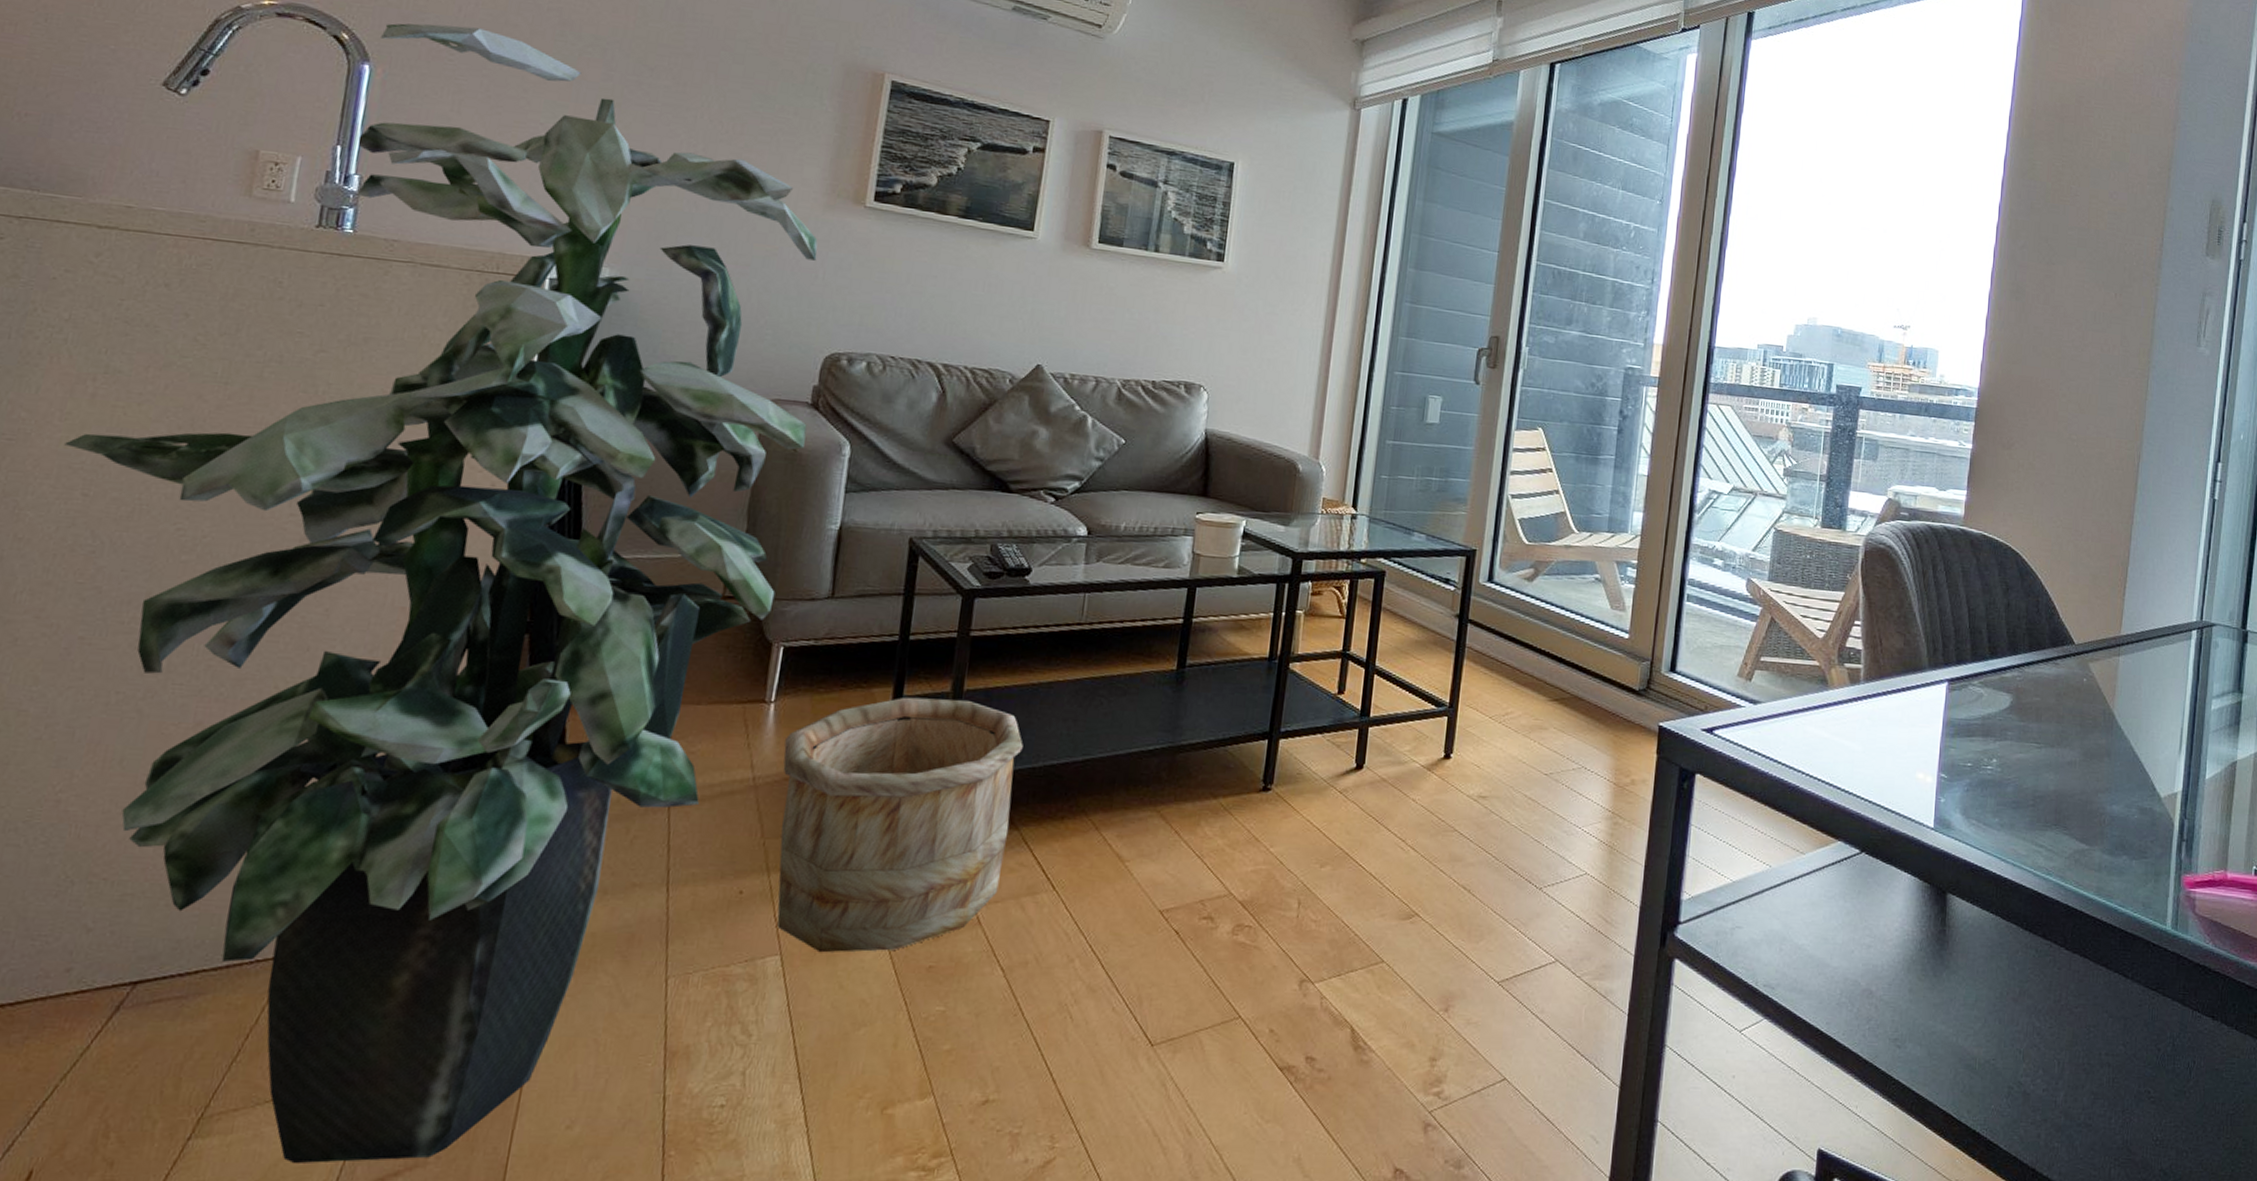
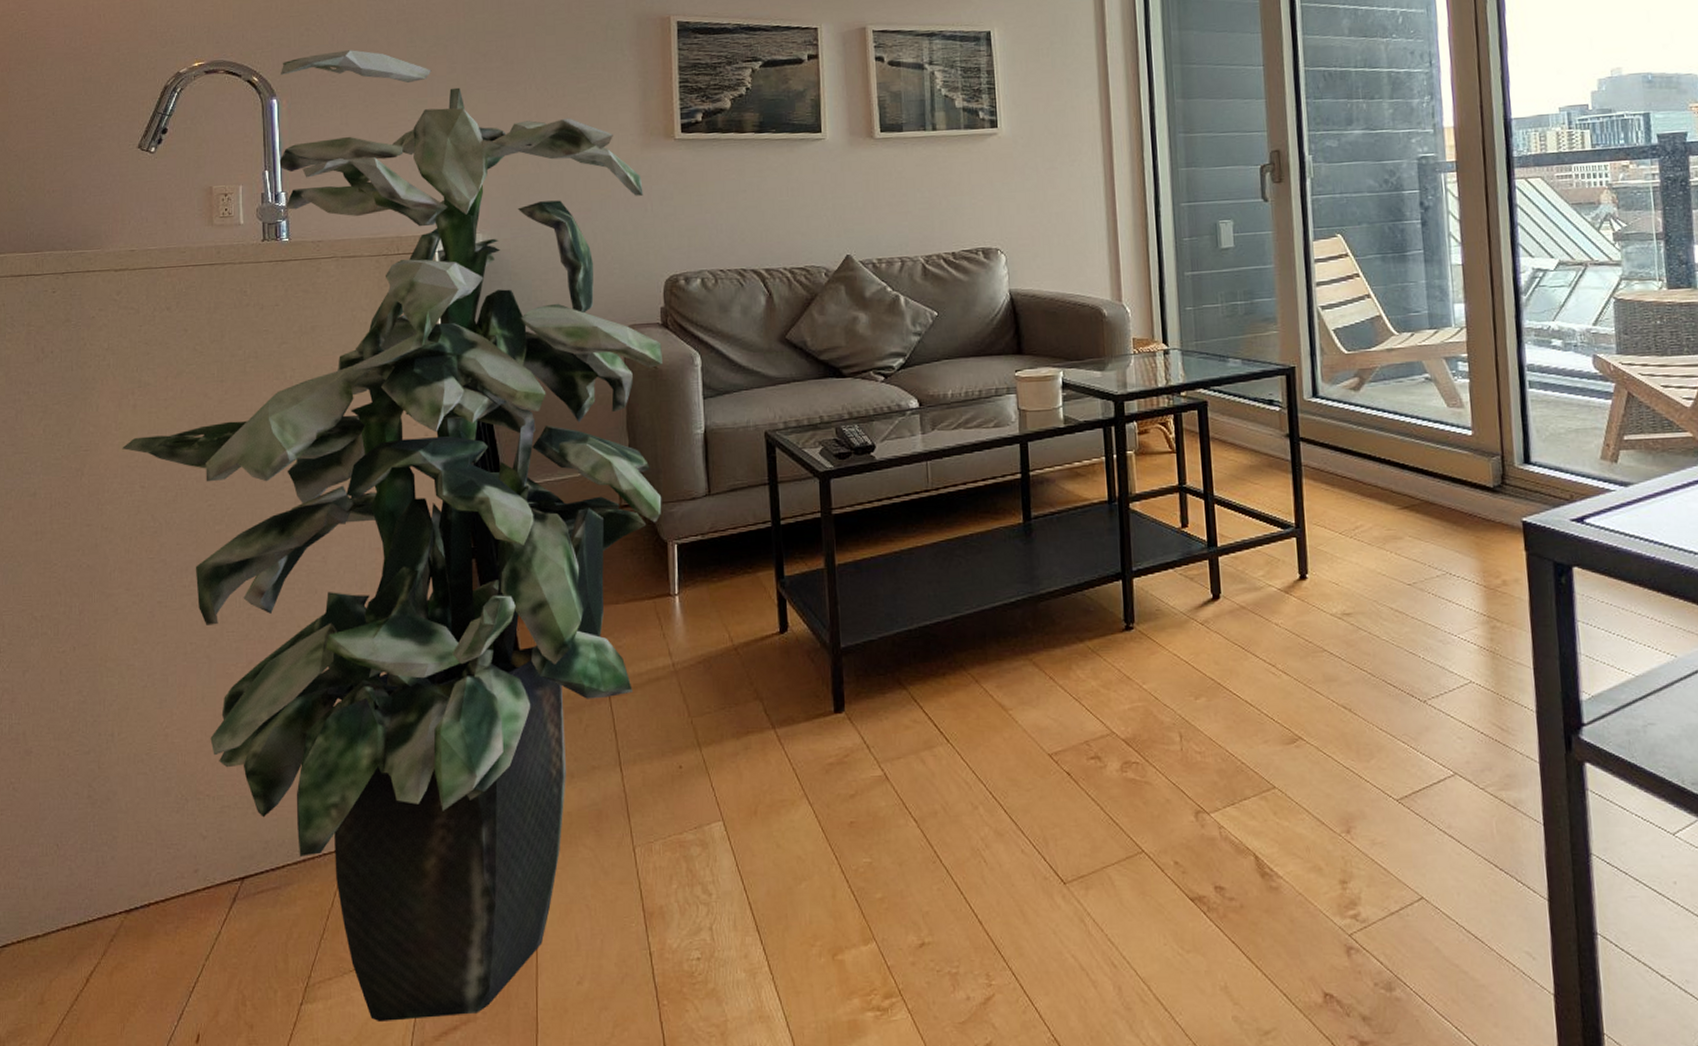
wooden bucket: present [777,697,1023,953] -> none [693,574,898,816]

